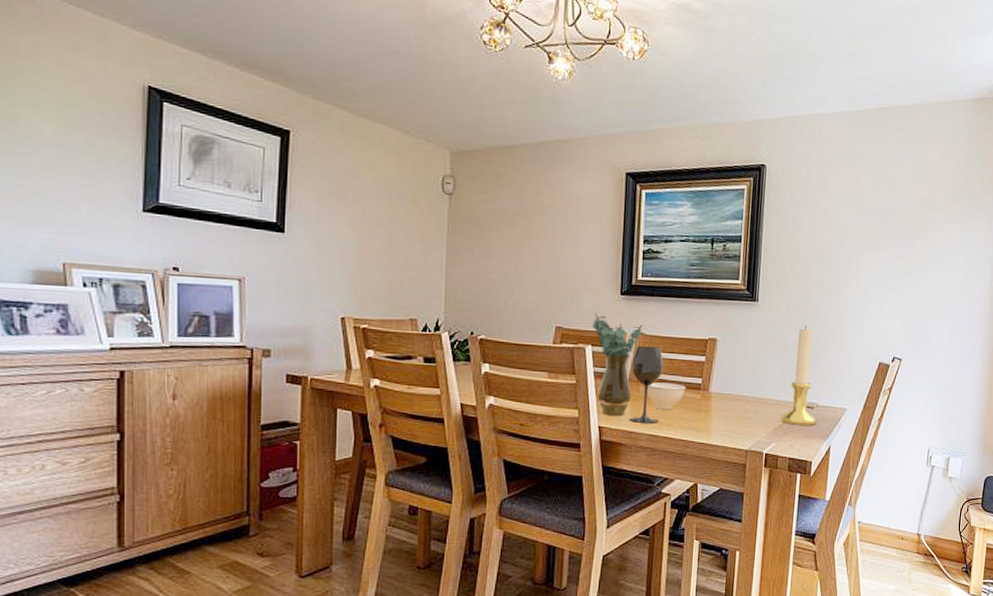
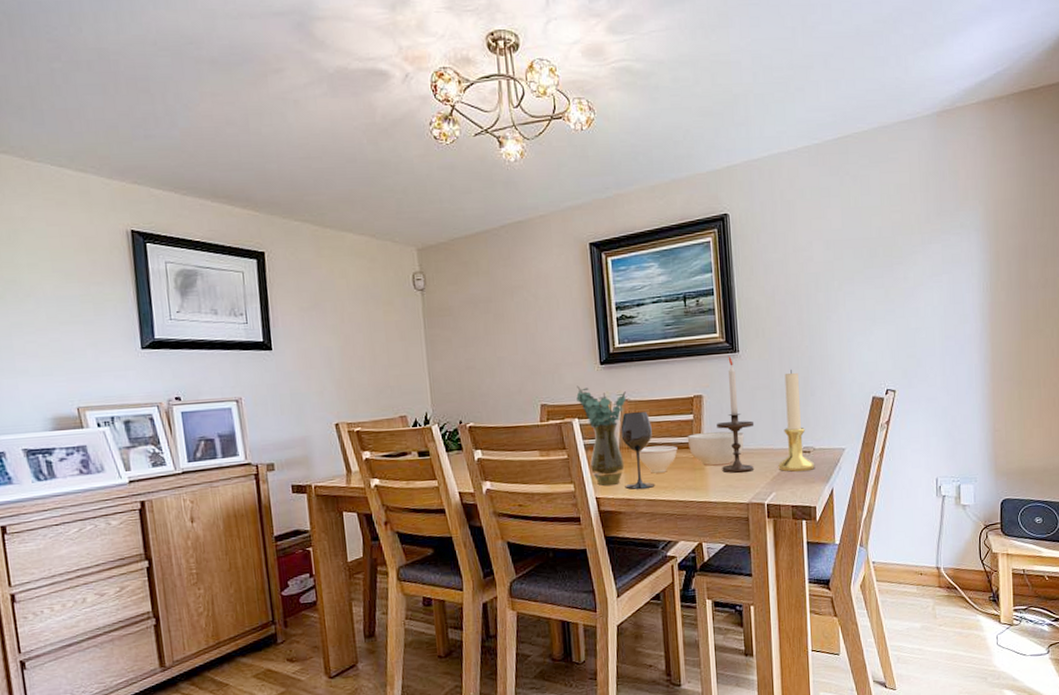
bowl: none [696,376,753,410] -> present [687,431,745,466]
candlestick: none [726,304,764,420] -> present [717,356,755,473]

